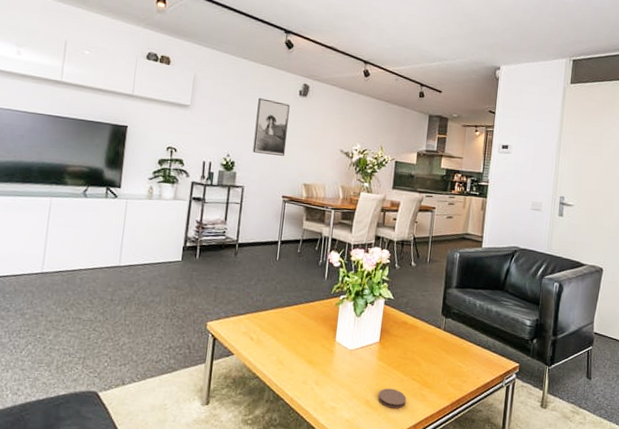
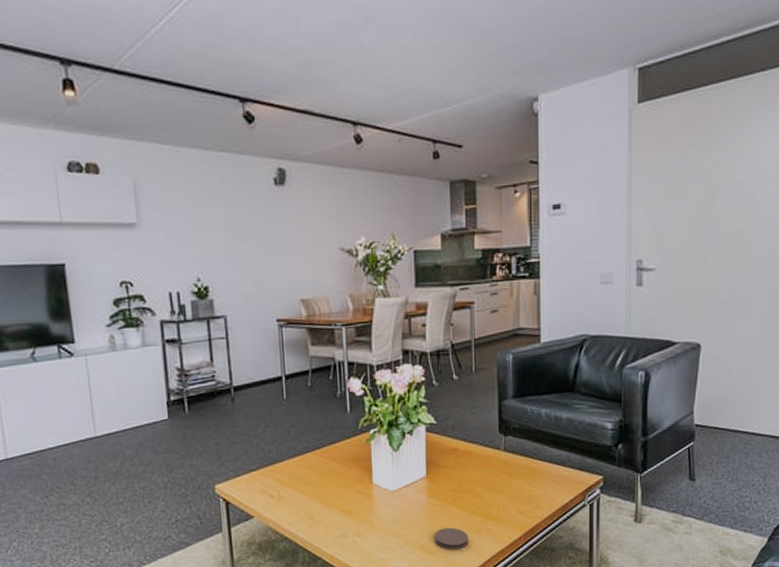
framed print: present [252,98,290,156] -> none [223,197,269,271]

